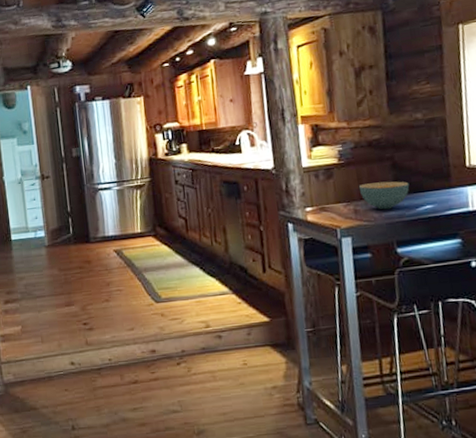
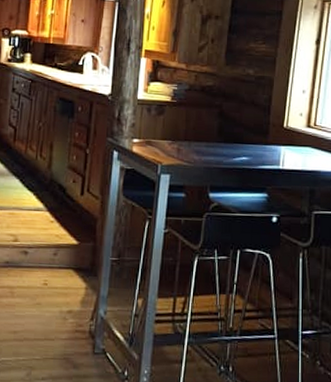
cereal bowl: present [358,181,410,210] -> none [185,126,231,155]

